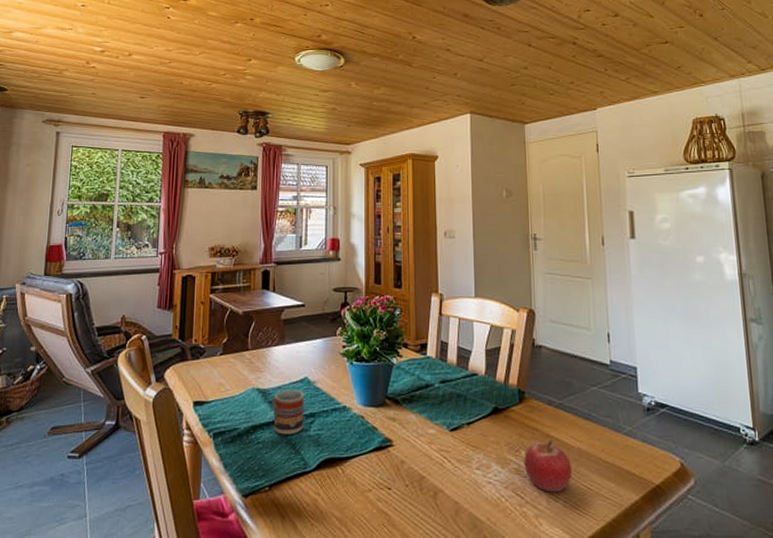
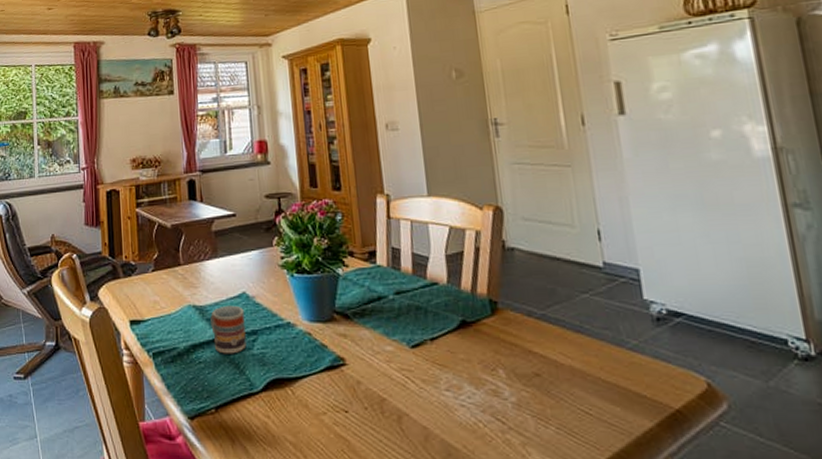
fruit: present [524,439,572,493] -> none [502,355,564,418]

